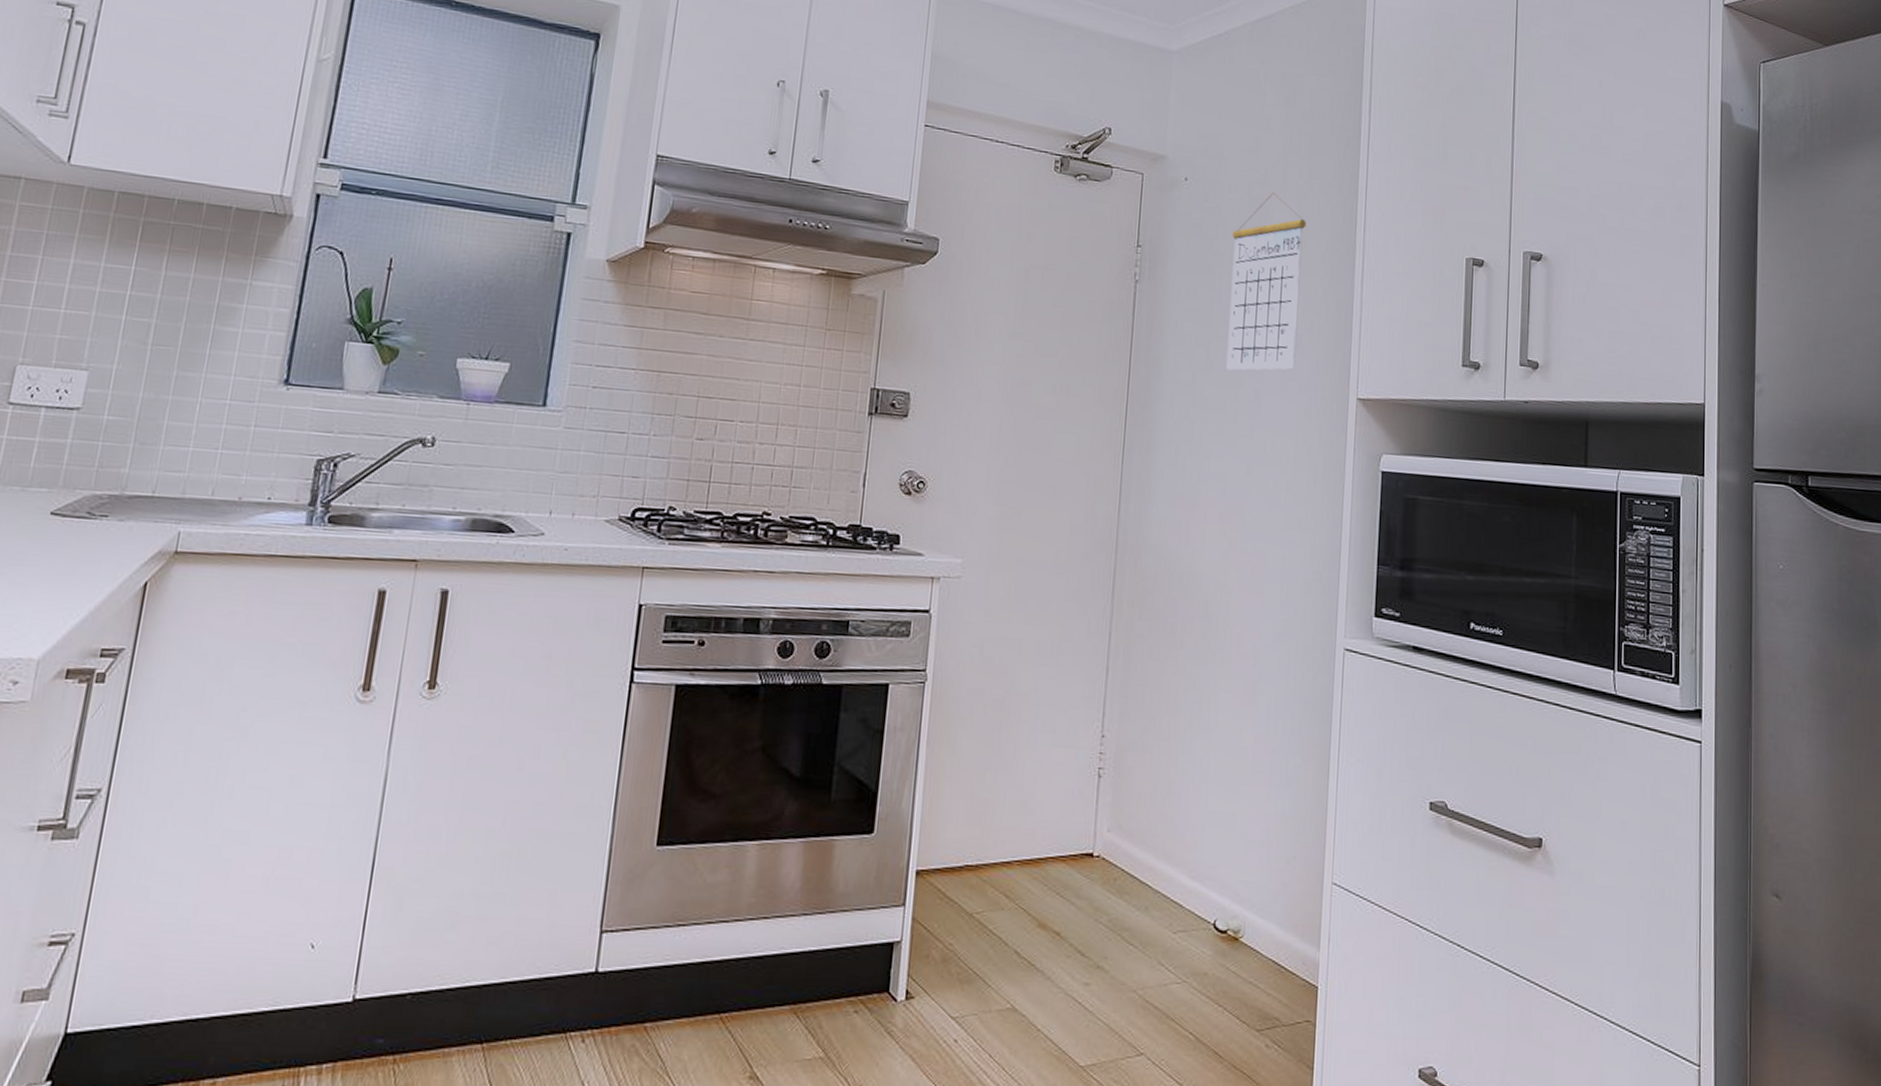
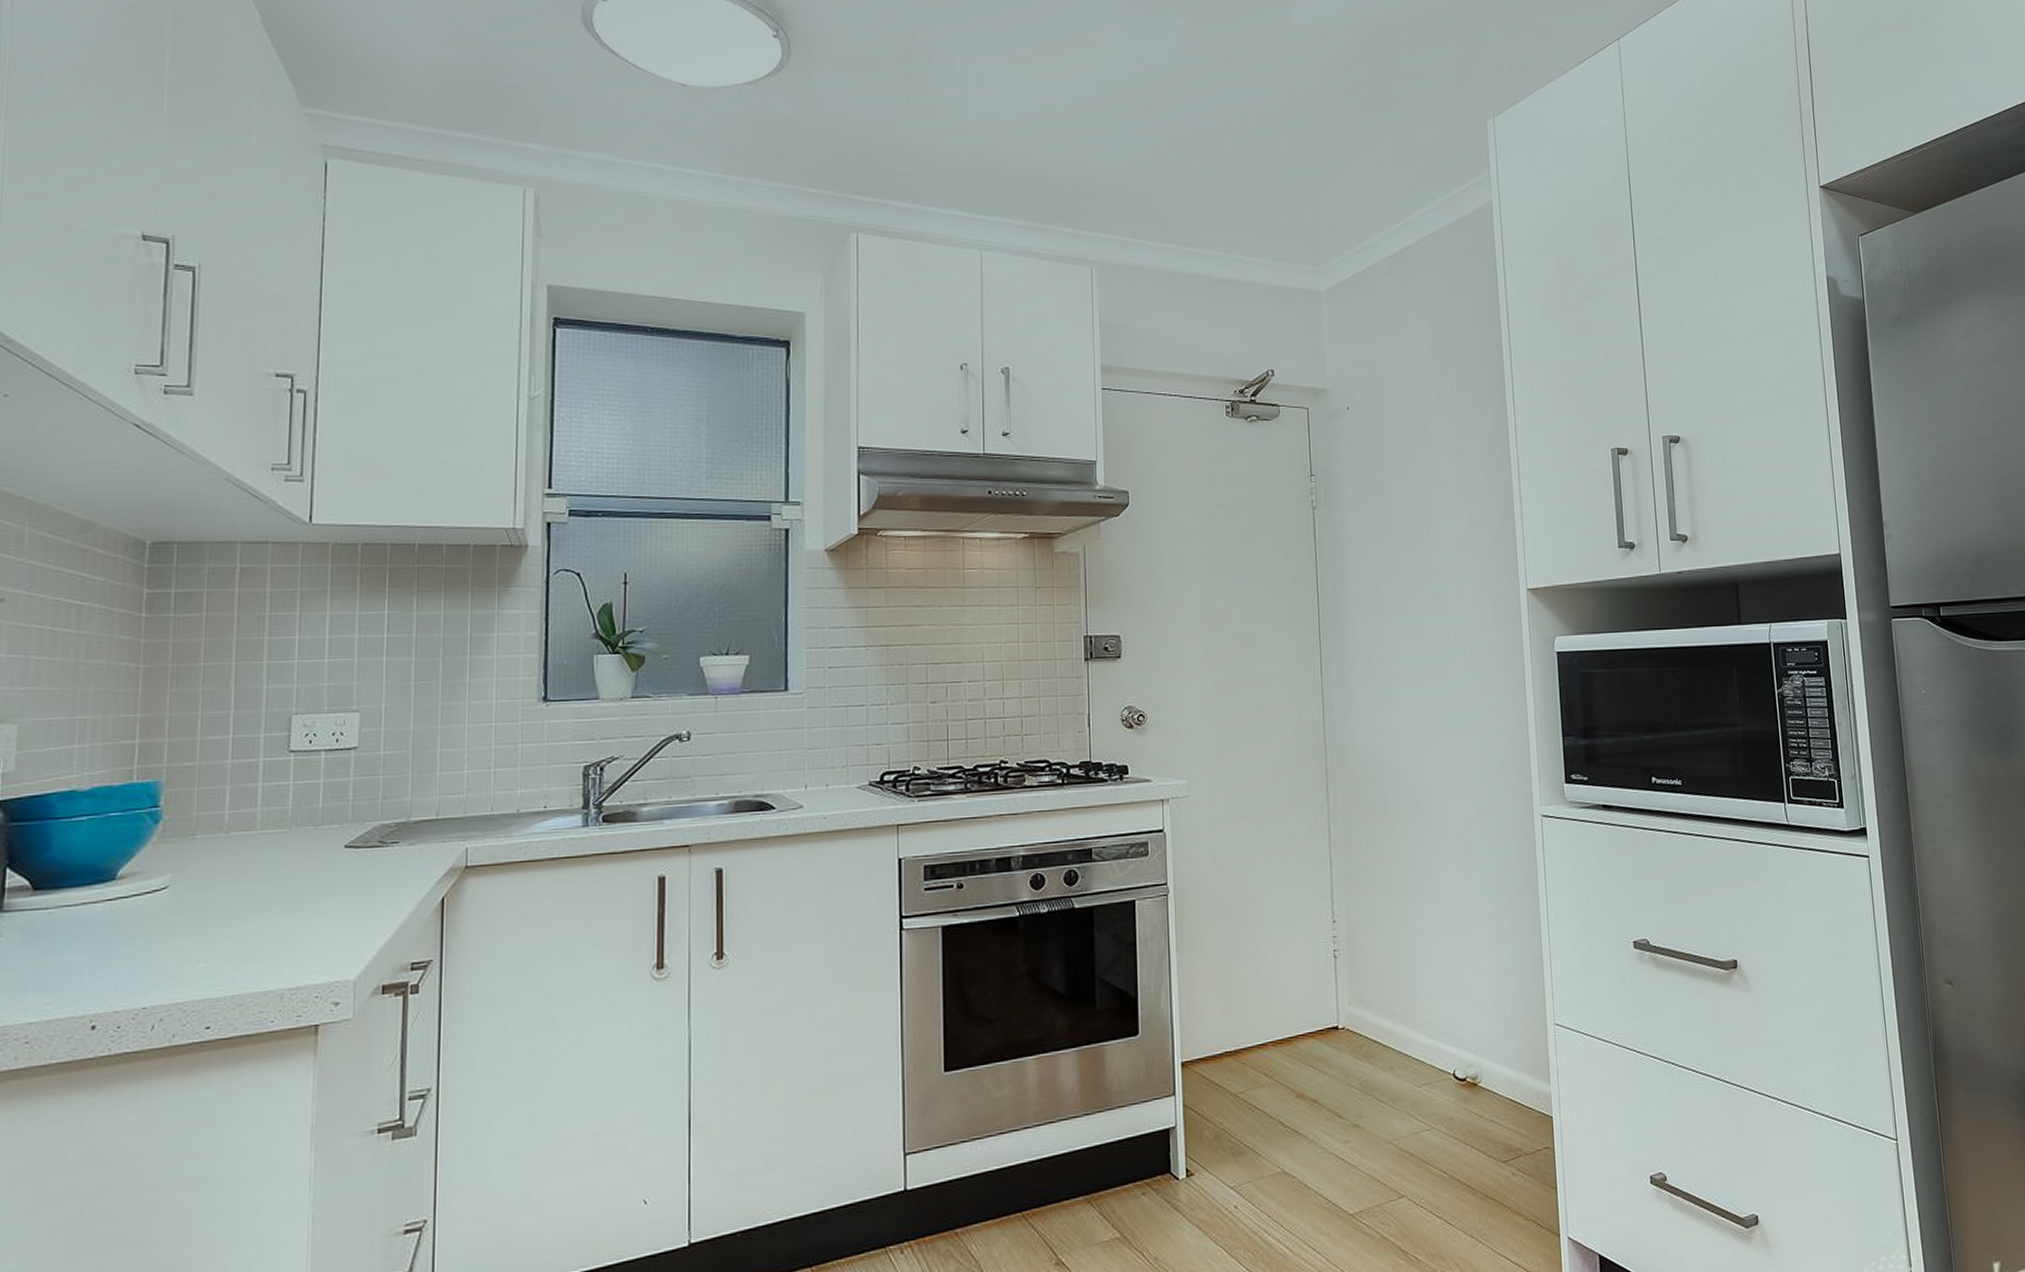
calendar: present [1225,193,1306,371] -> none [1396,411,1468,578]

